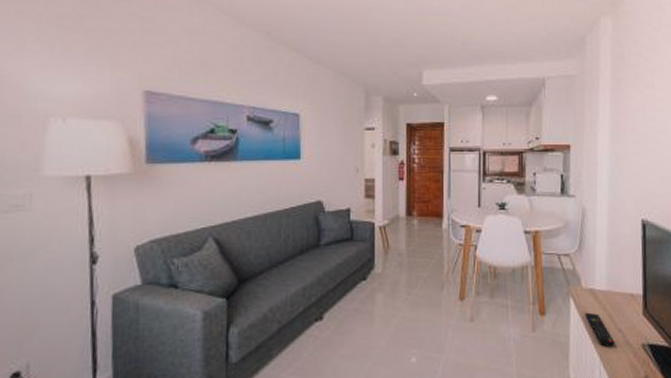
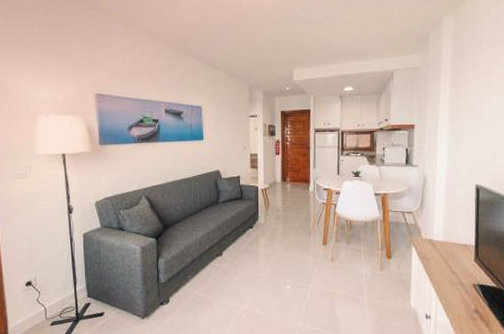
remote control: present [585,312,615,347] -> none [425,257,450,285]

